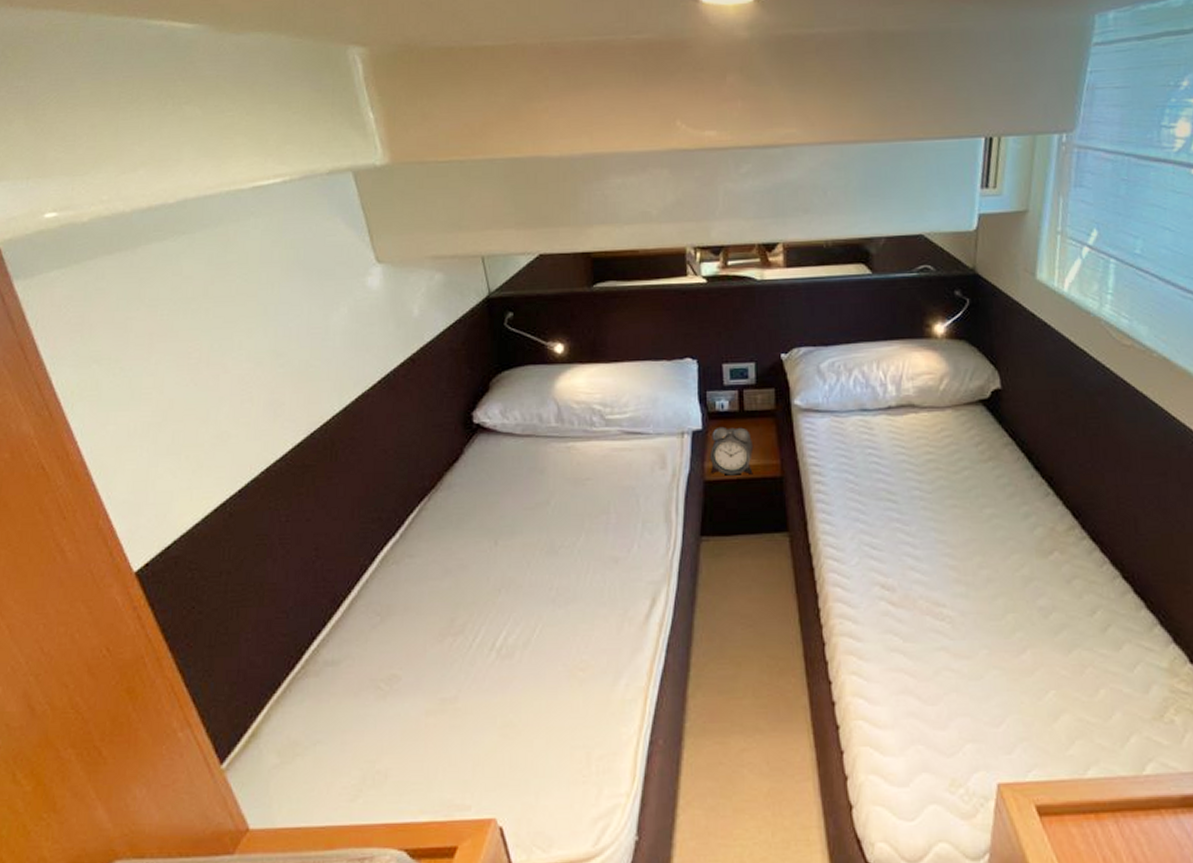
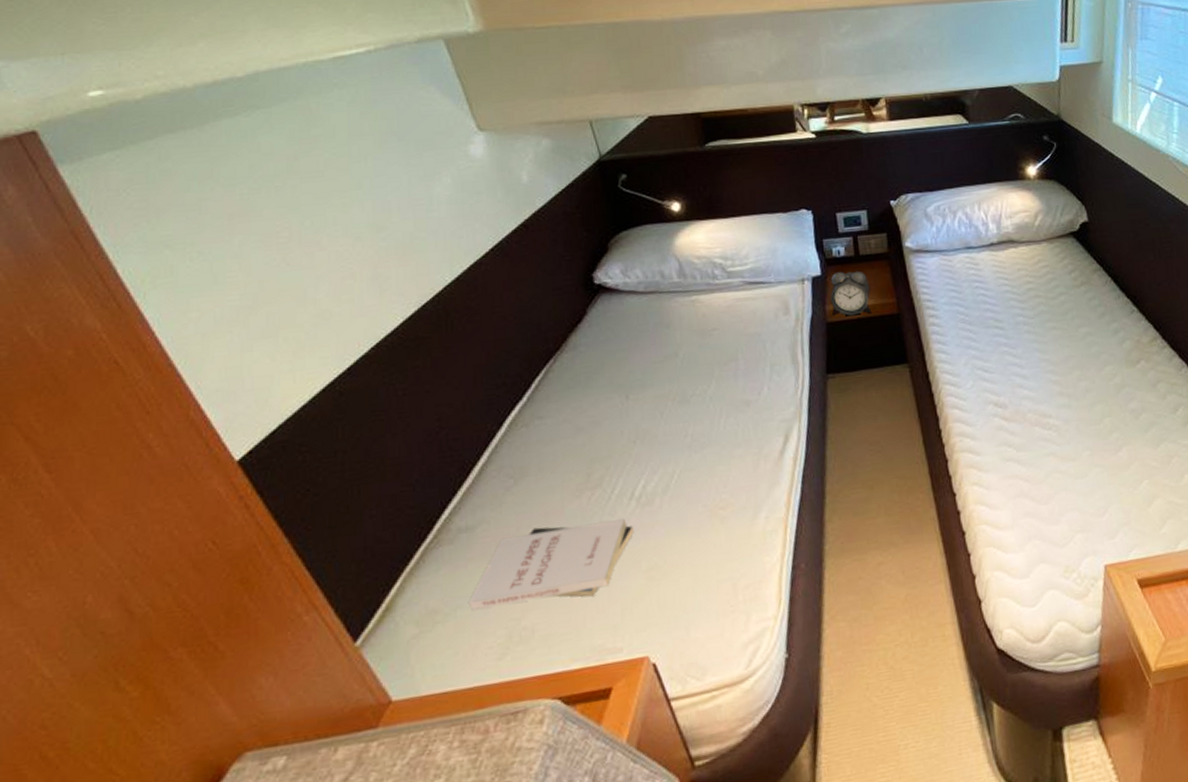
books: none [327,669,492,748] -> present [468,518,634,611]

